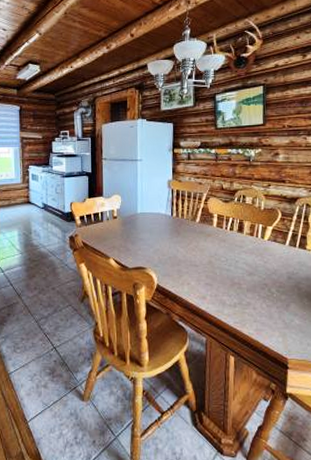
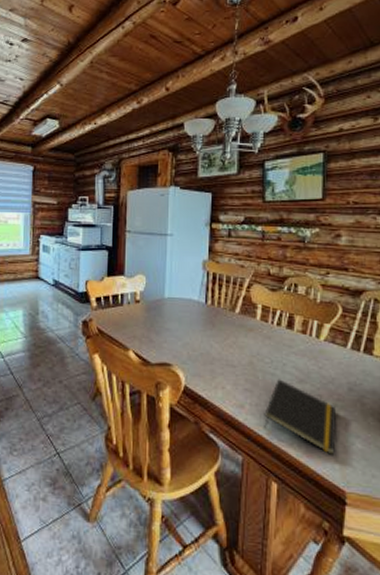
notepad: none [222,273,280,331] -> present [264,379,337,455]

